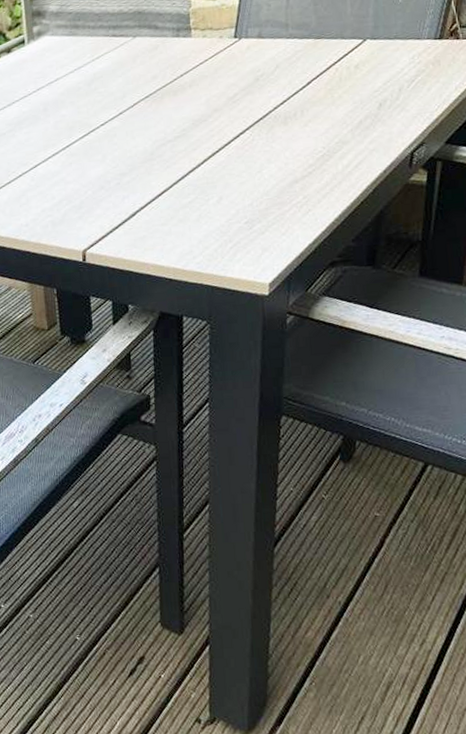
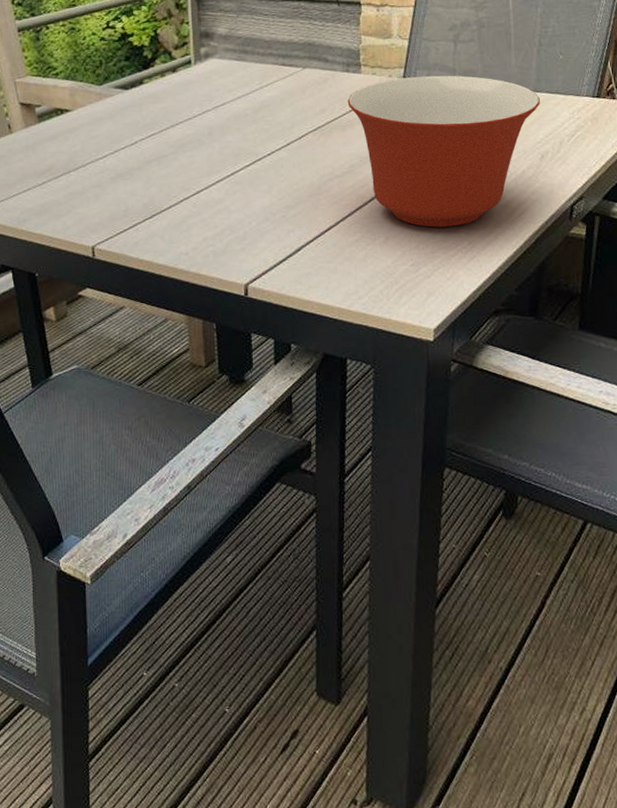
mixing bowl: none [178,29,378,184] -> present [347,75,540,227]

